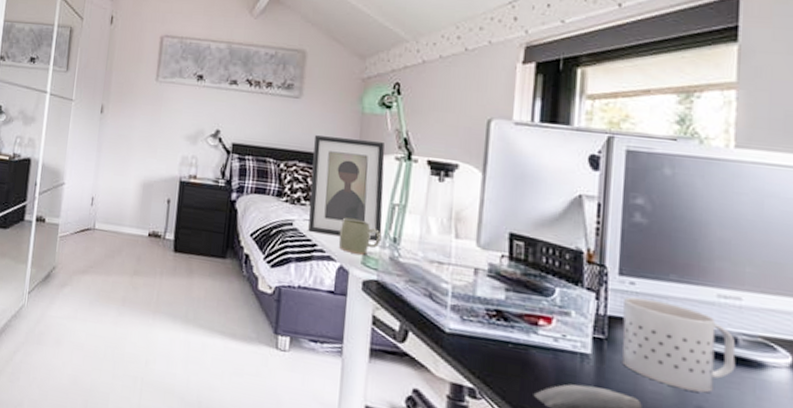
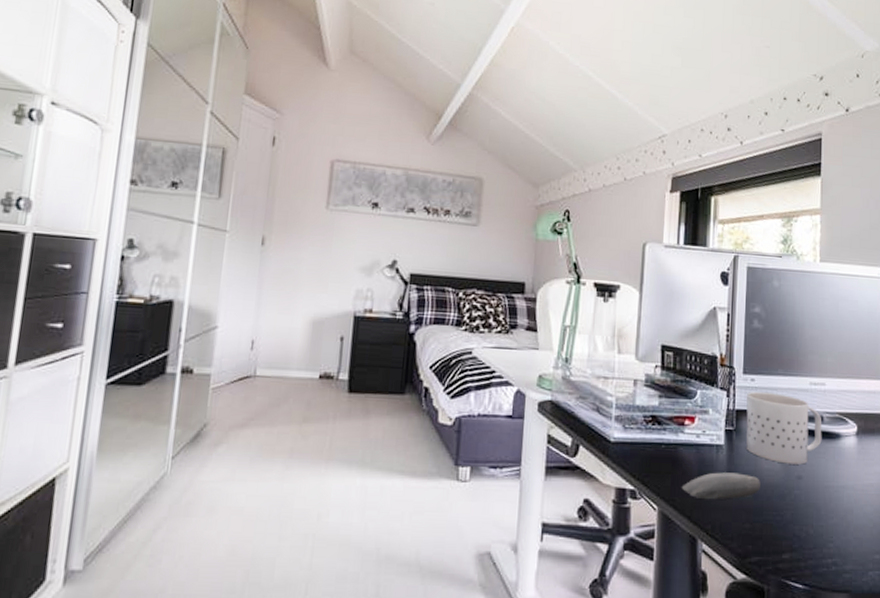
picture frame: present [308,135,385,242] -> none [487,262,557,363]
mug: present [338,217,382,255] -> none [515,342,555,377]

